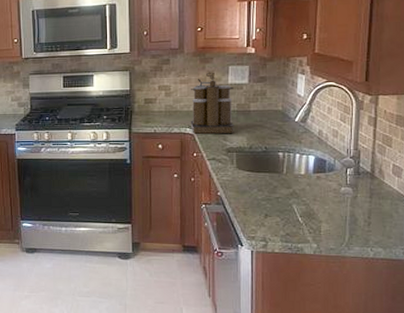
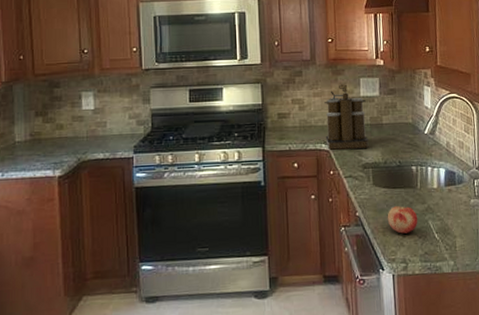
fruit: none [249,189,281,215] -> present [387,206,418,234]

